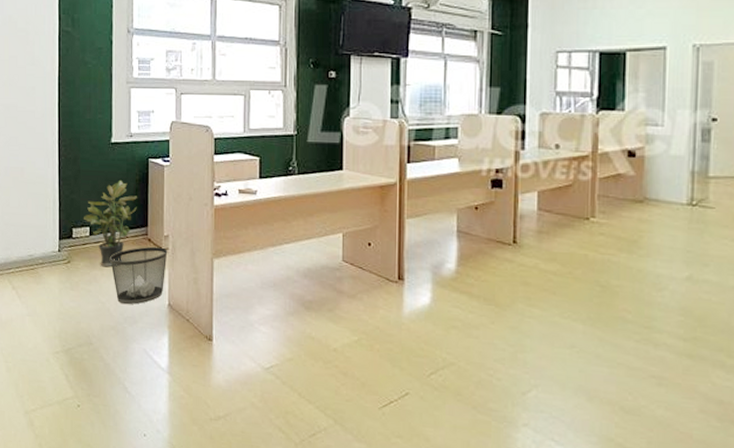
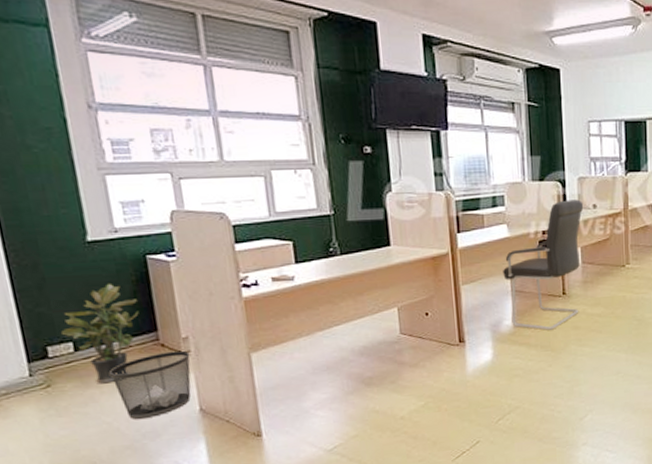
office chair: none [450,137,545,282] -> present [503,199,584,330]

